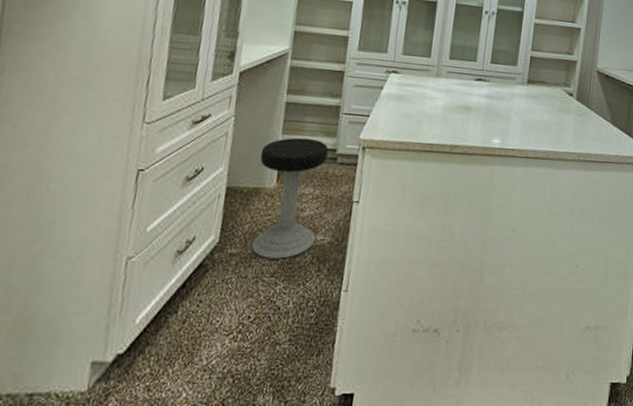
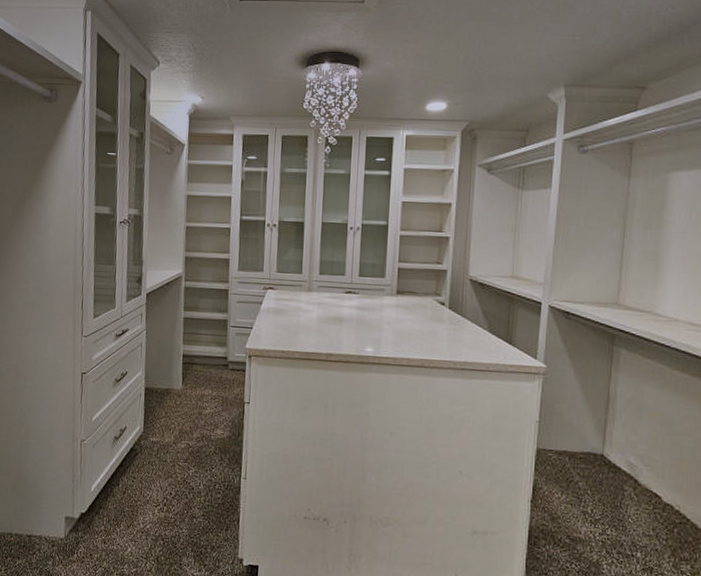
stool: present [252,137,329,259] -> none [168,347,221,448]

